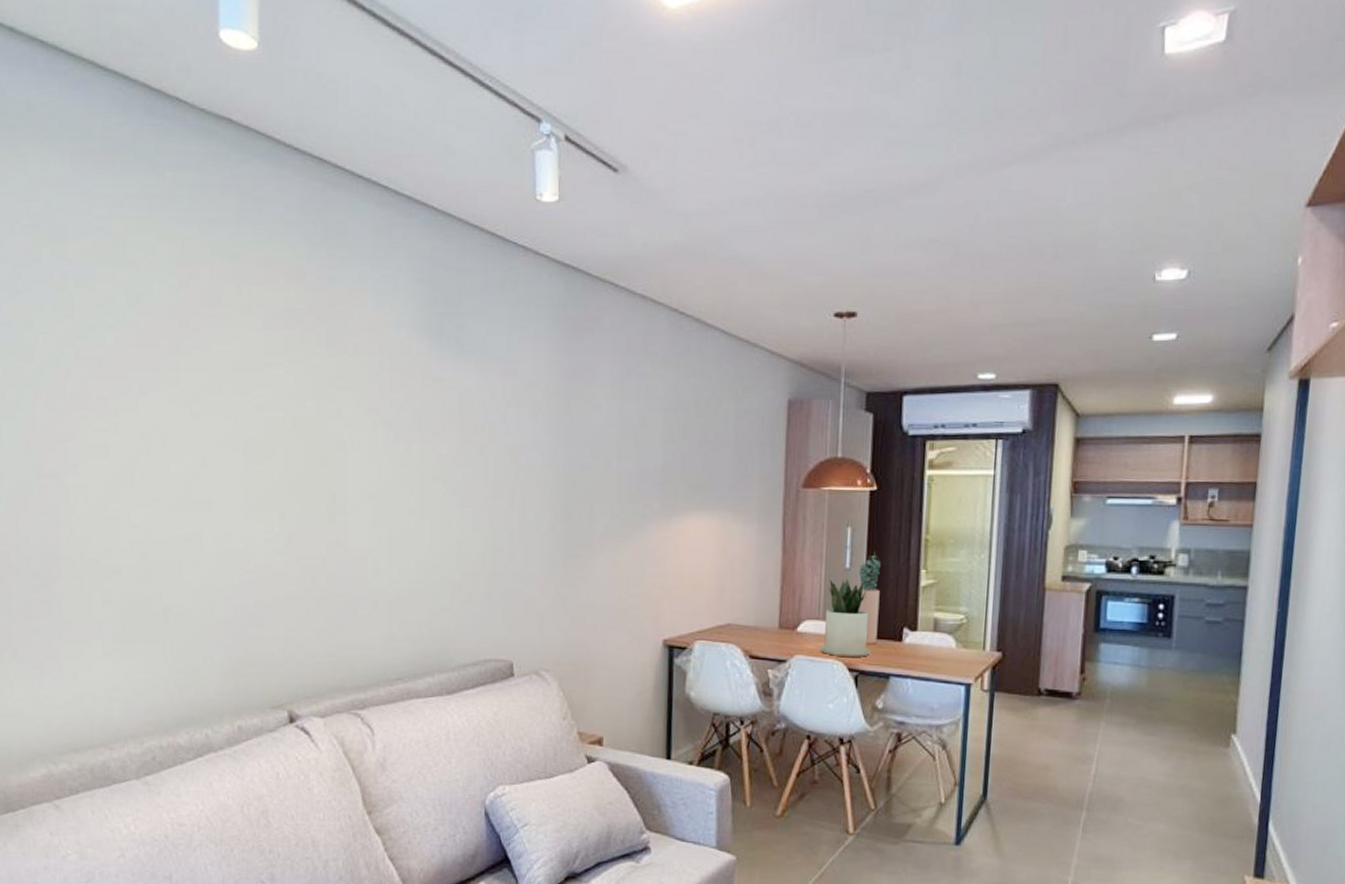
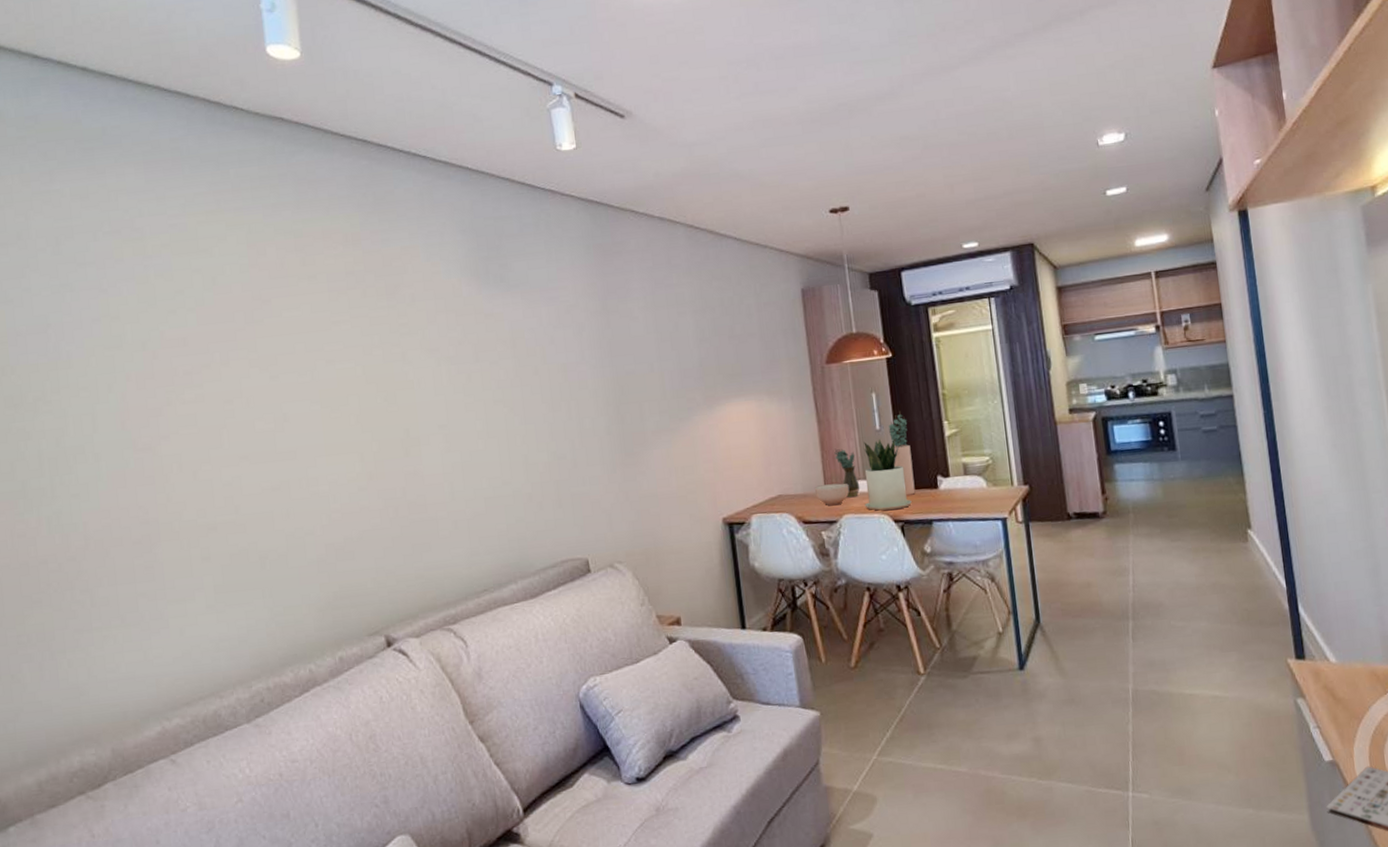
bowl: none [767,619,806,644] -> present [814,483,849,506]
vase: none [795,582,818,638] -> present [834,448,860,498]

